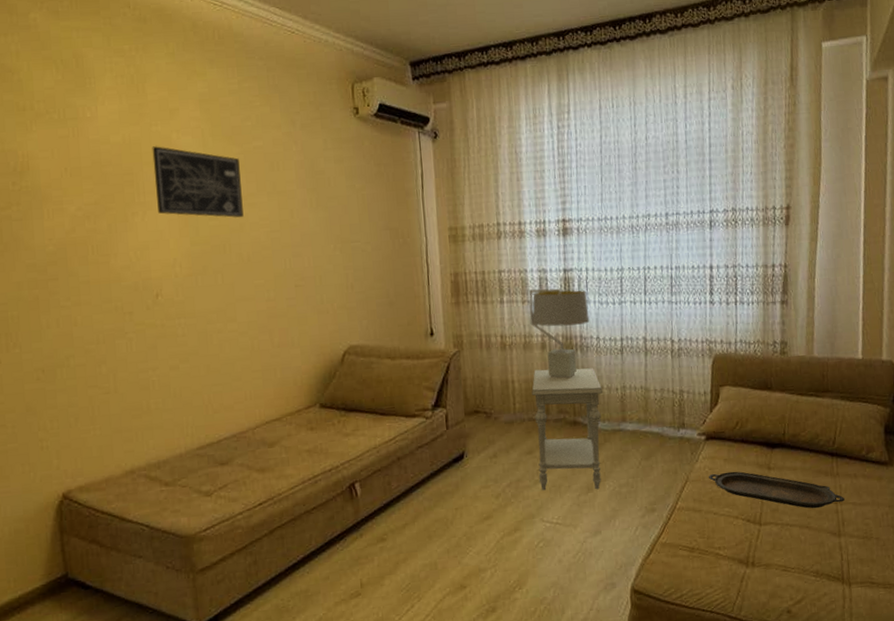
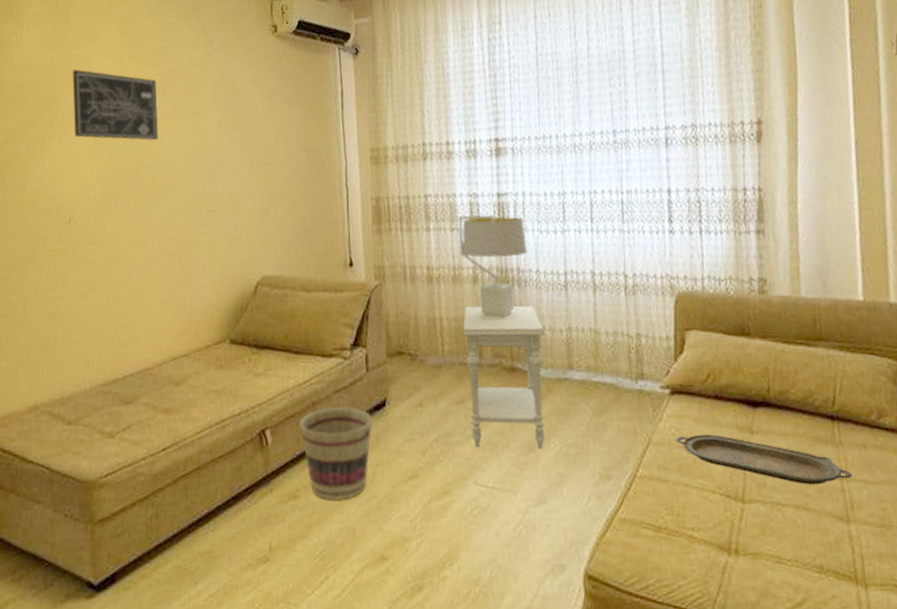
basket: none [386,460,452,541] -> present [299,407,373,500]

